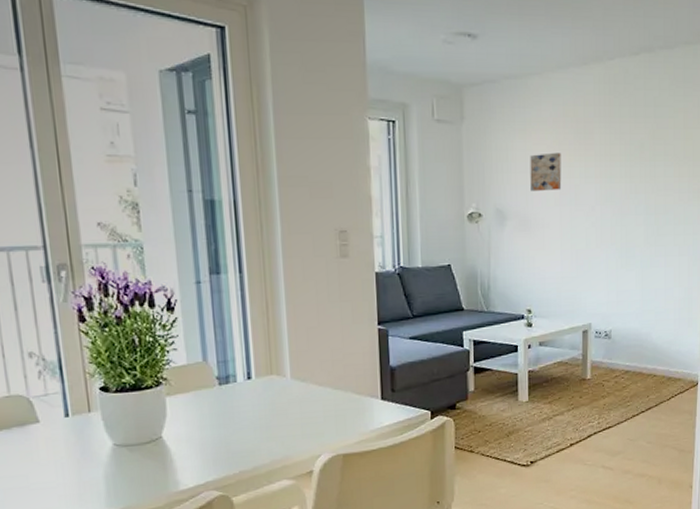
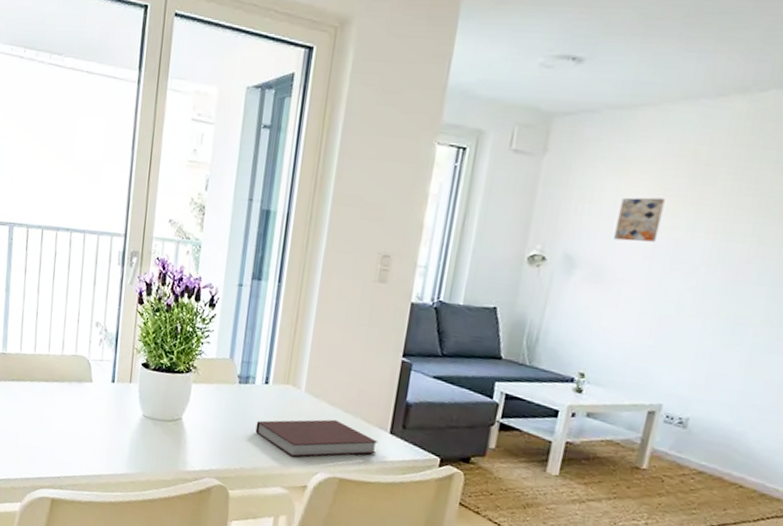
notebook: none [247,399,373,446] -> present [255,419,379,458]

